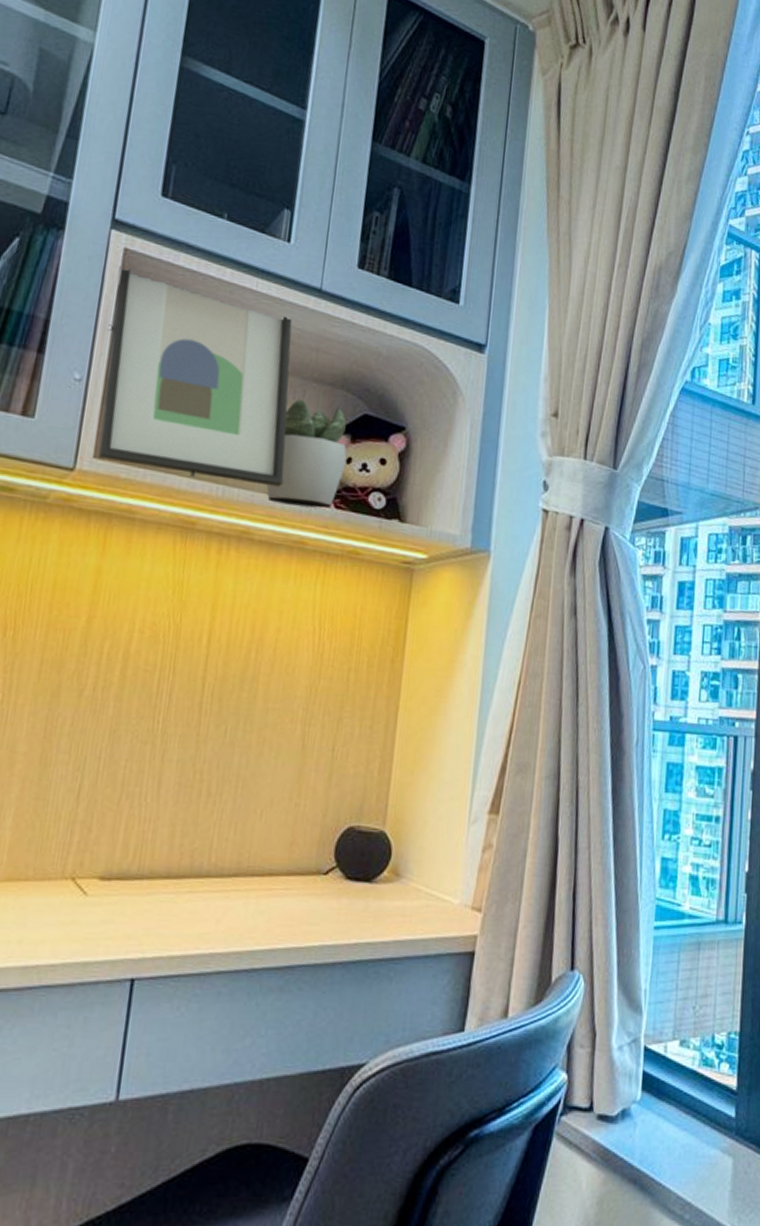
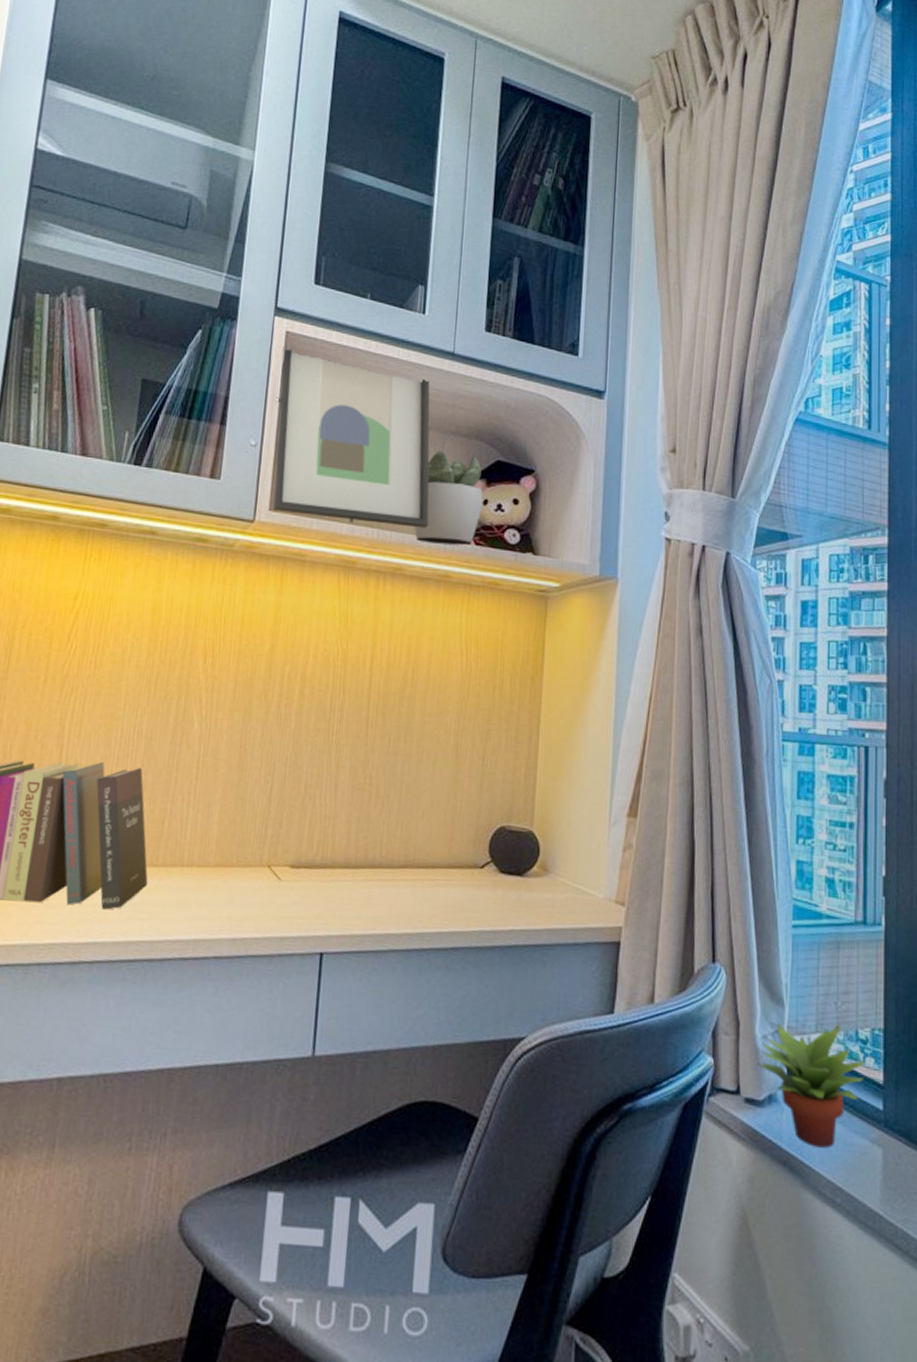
succulent plant: none [612,1031,721,1162] -> present [758,1024,866,1148]

